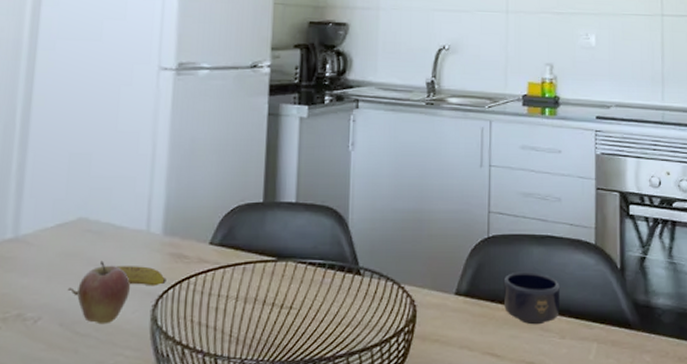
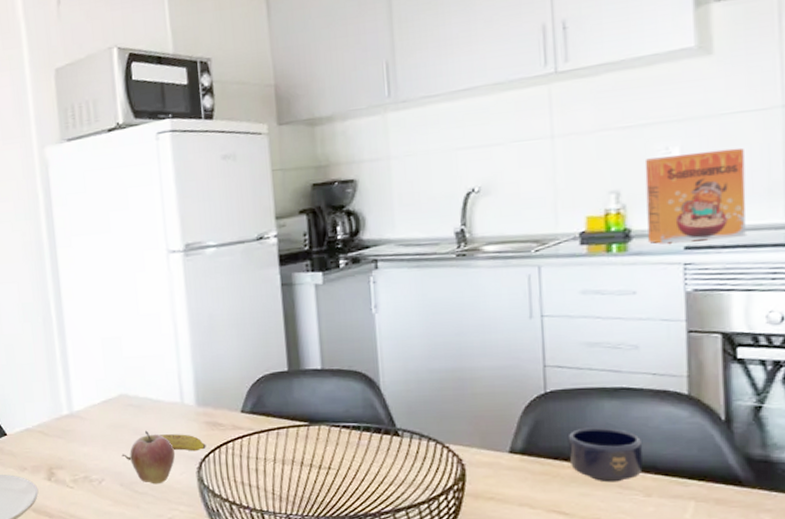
cereal box: none [571,41,638,113] -> present [644,147,746,244]

